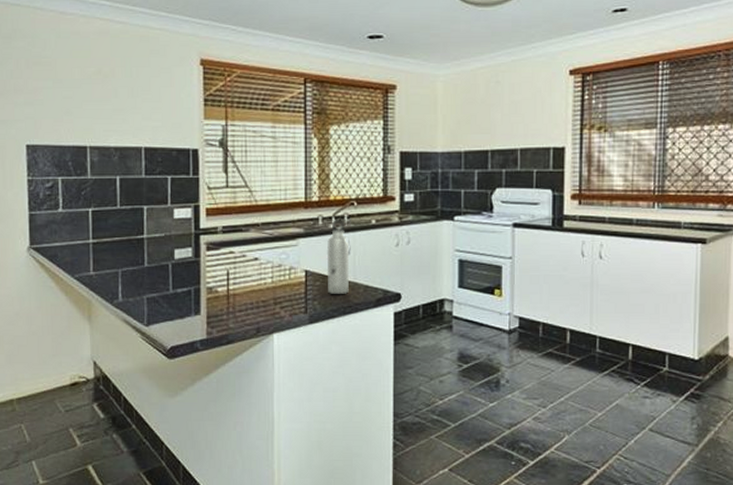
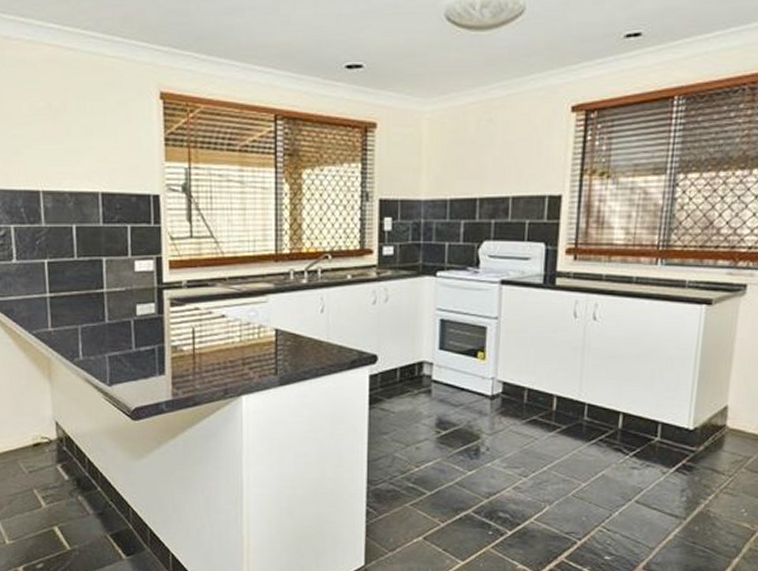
water bottle: present [326,220,349,294] -> none [298,274,322,355]

